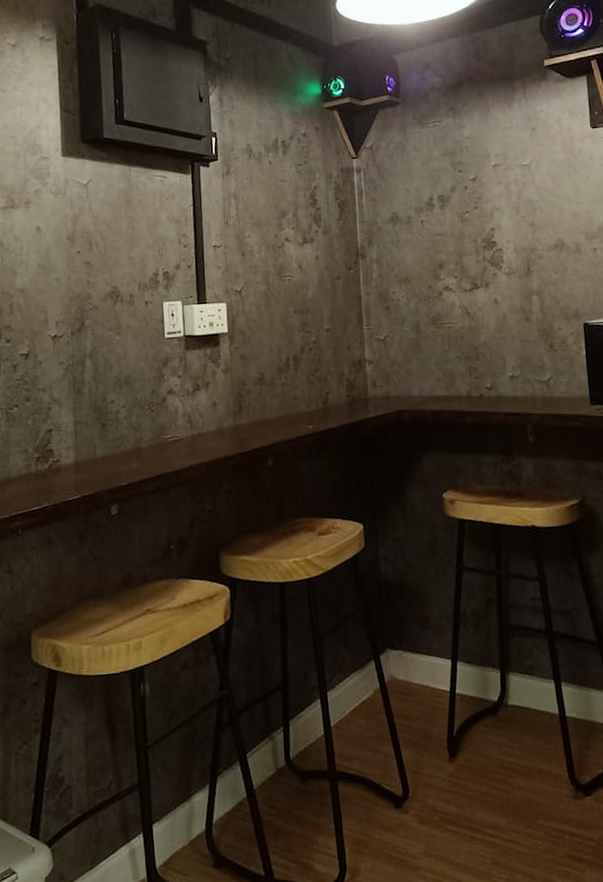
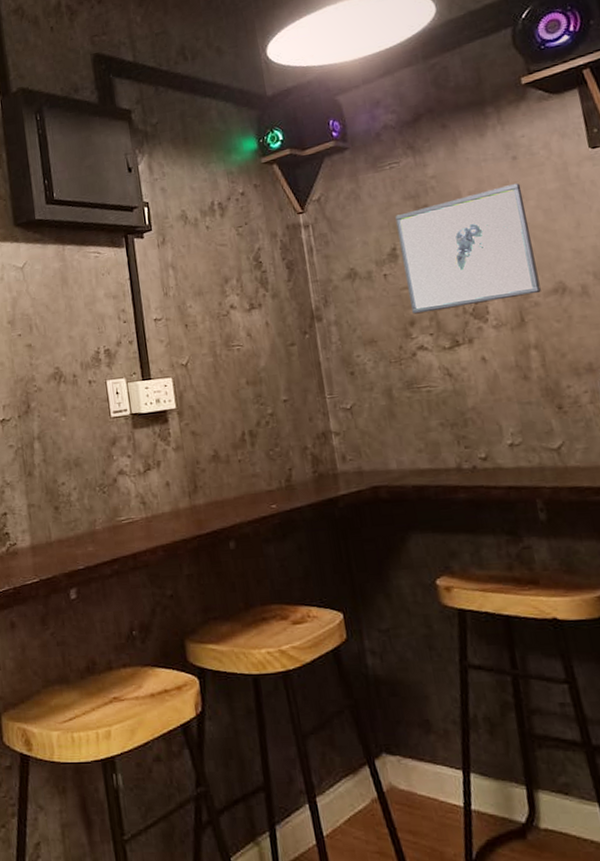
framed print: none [434,150,545,258] -> present [395,183,541,314]

